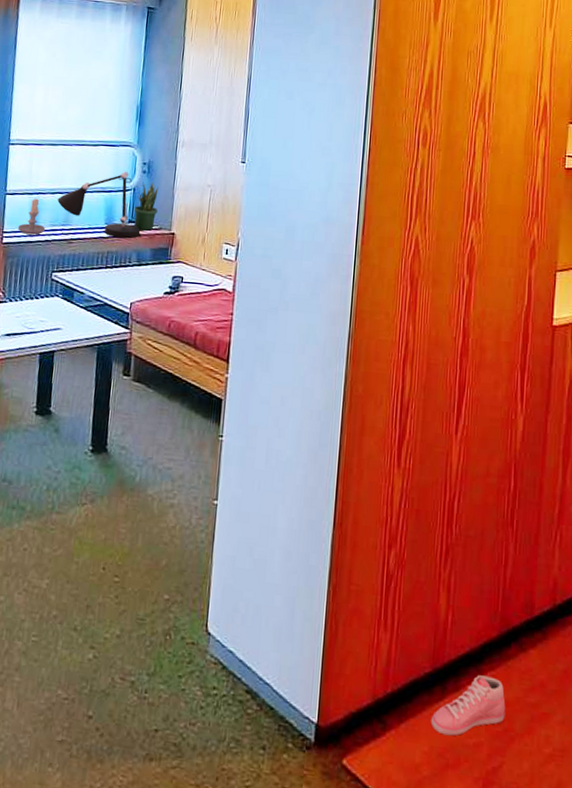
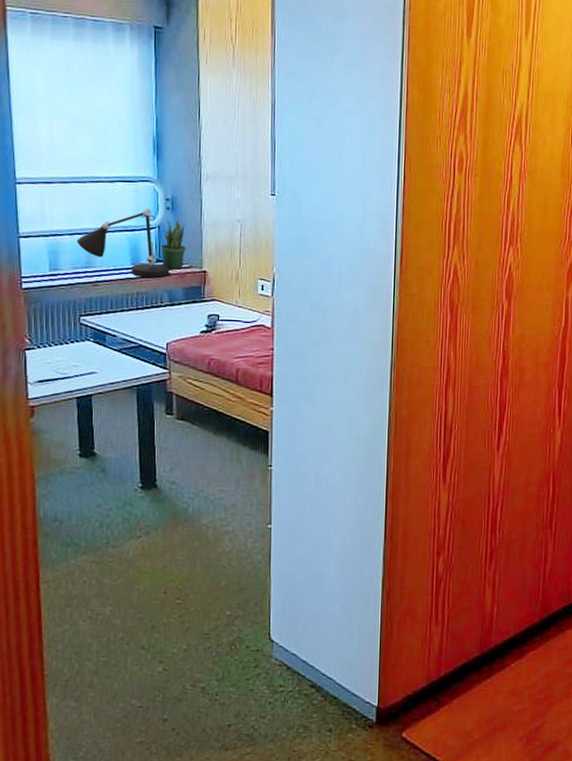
candle: present [17,198,46,235] -> none [37,240,67,279]
sneaker: present [430,675,506,736] -> none [480,655,546,706]

